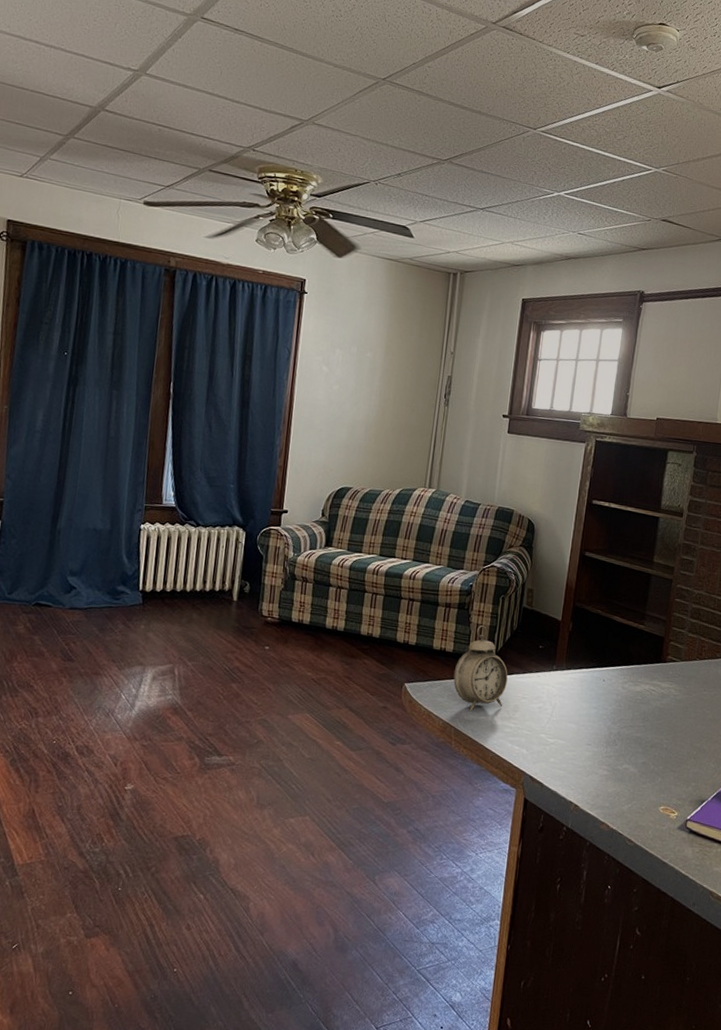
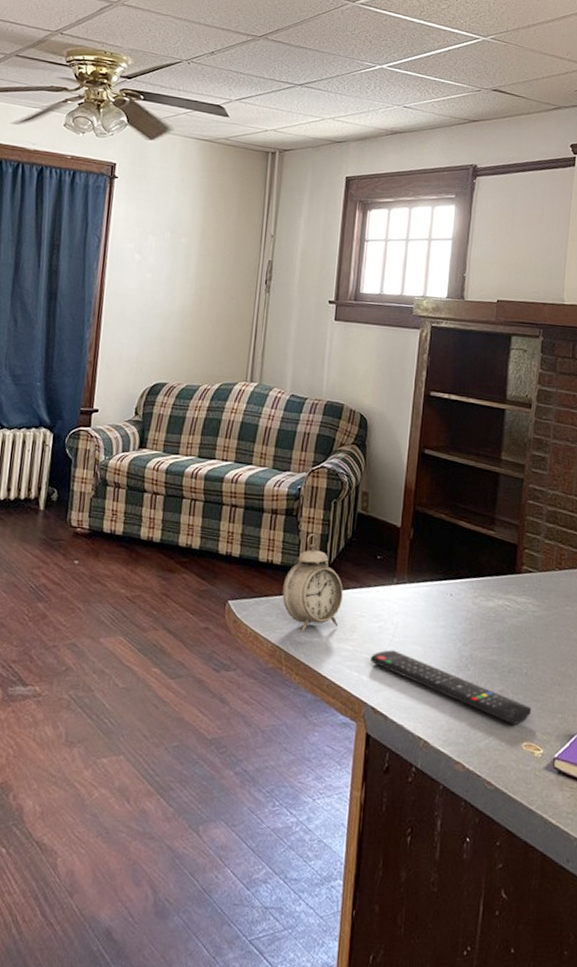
remote control: none [529,727,670,791] -> present [370,650,532,725]

